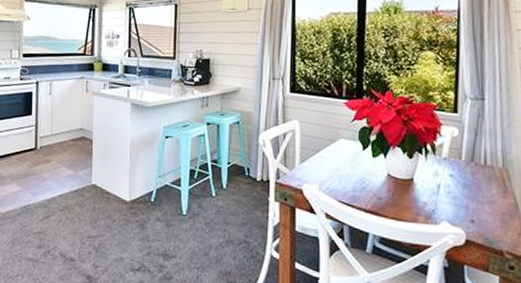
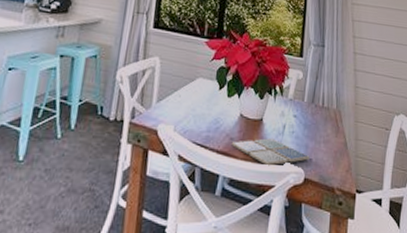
drink coaster: none [380,198,471,226] -> present [231,138,310,166]

